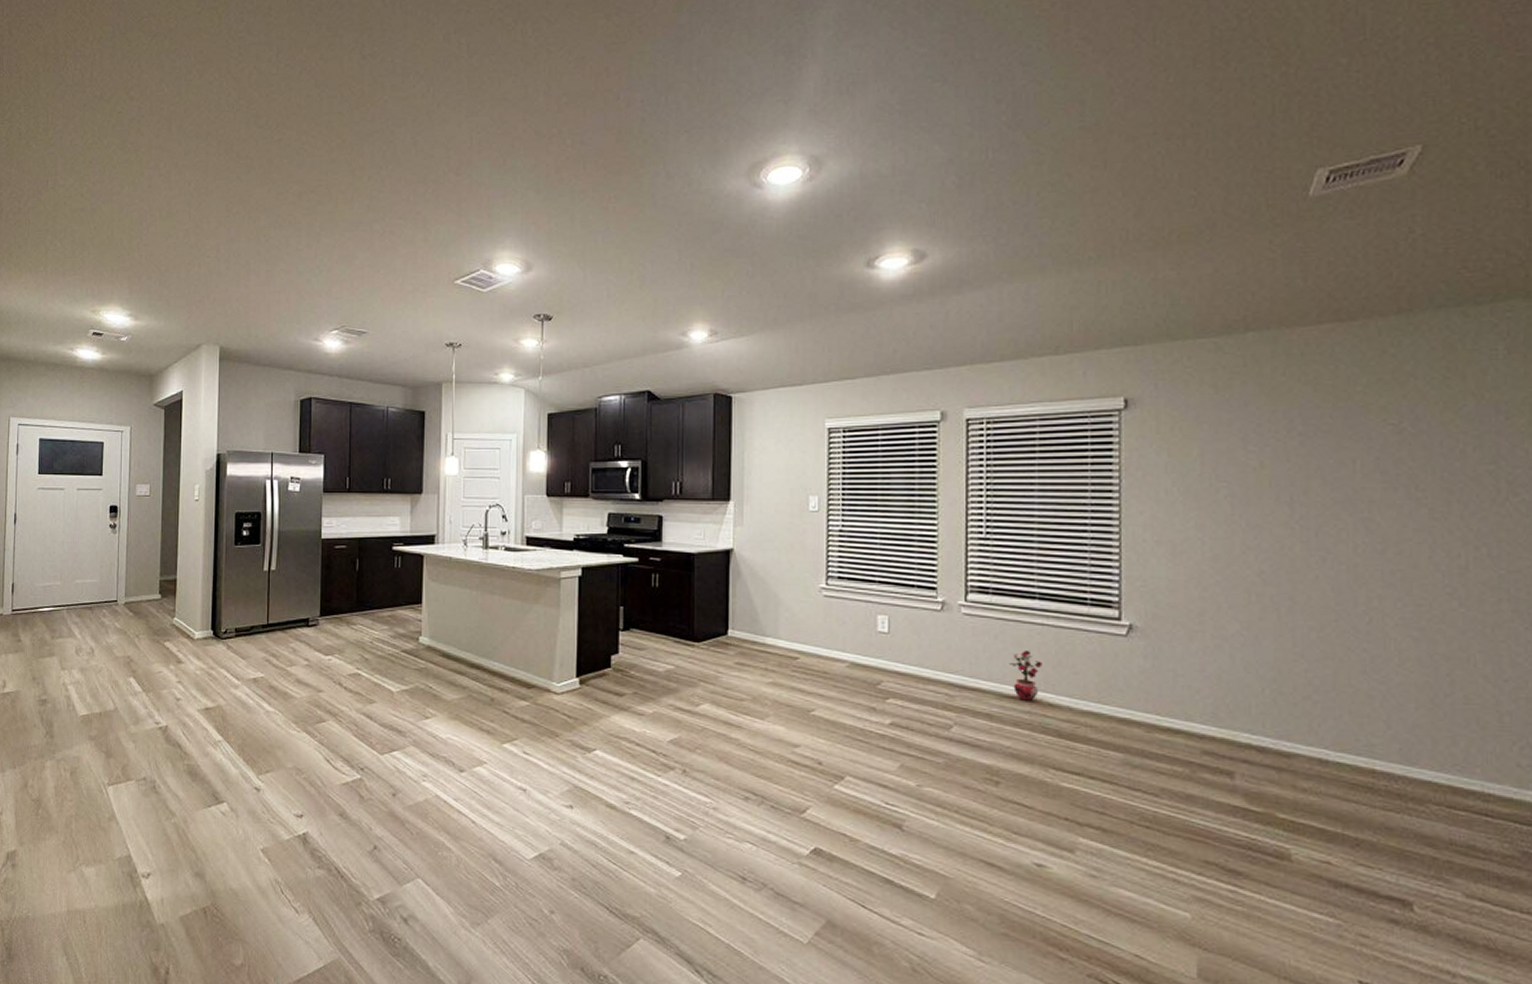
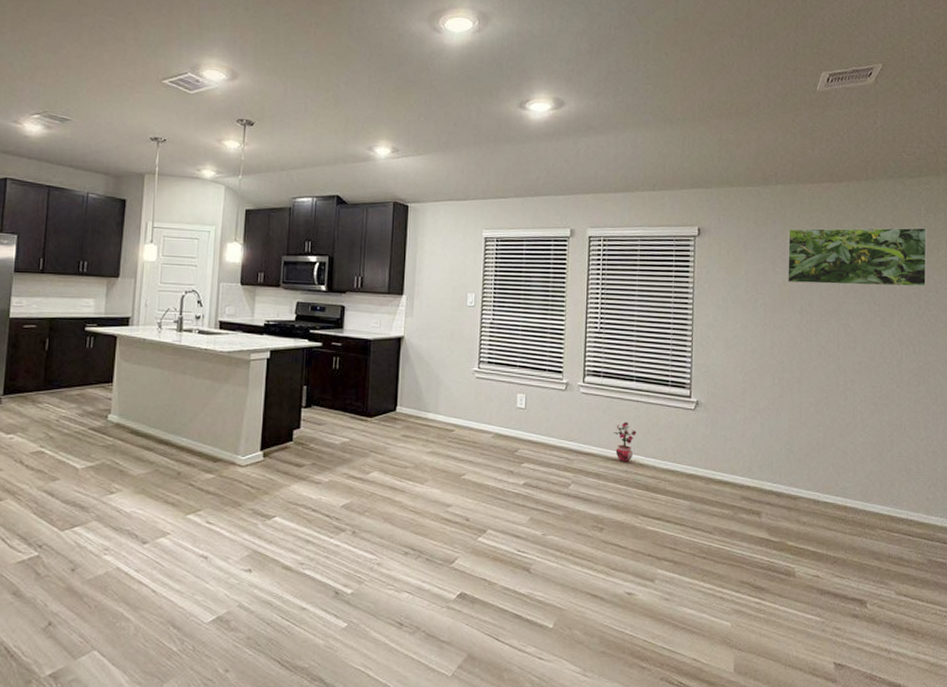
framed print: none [1266,375,1511,465] -> present [787,227,927,288]

